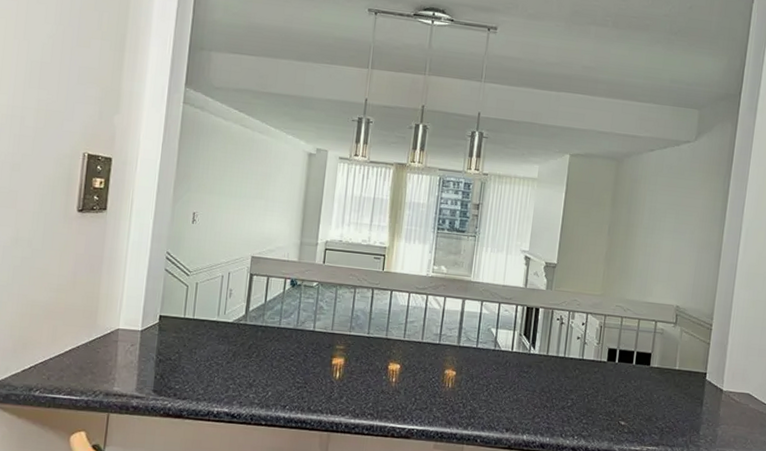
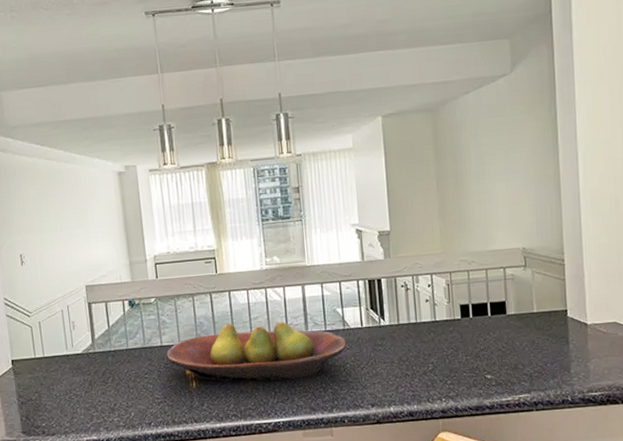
fruit bowl: none [316,321,494,391] -> present [166,321,347,382]

